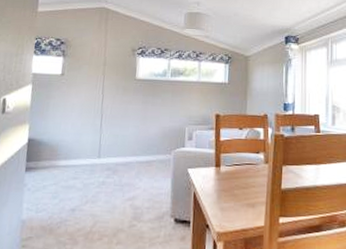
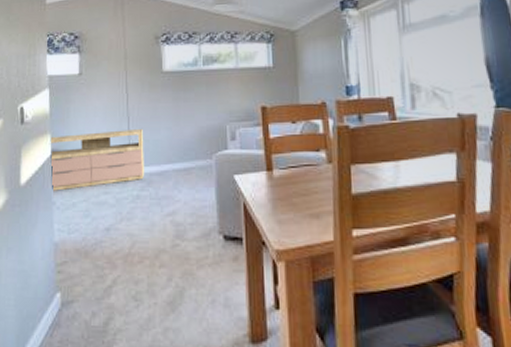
sideboard: none [26,125,114,174] -> present [48,129,145,191]

